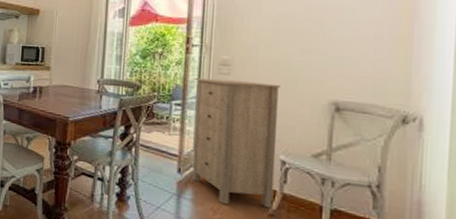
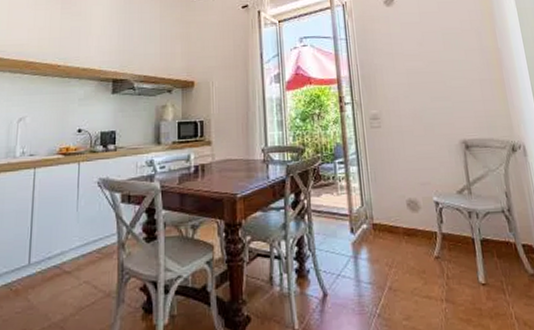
storage cabinet: present [193,78,280,209] -> none [351,131,437,257]

